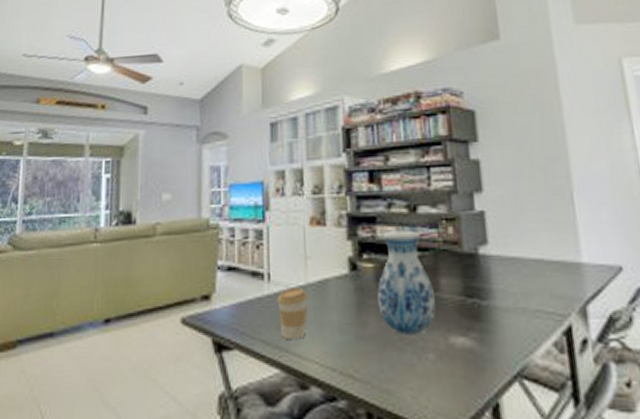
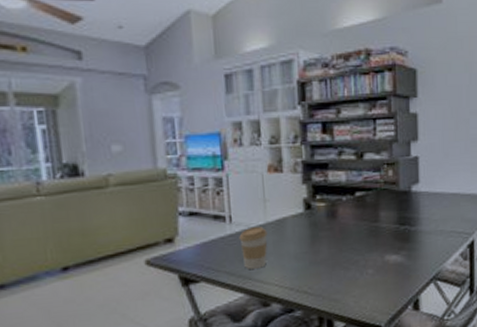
vase: present [377,230,436,337] -> none [328,173,375,259]

